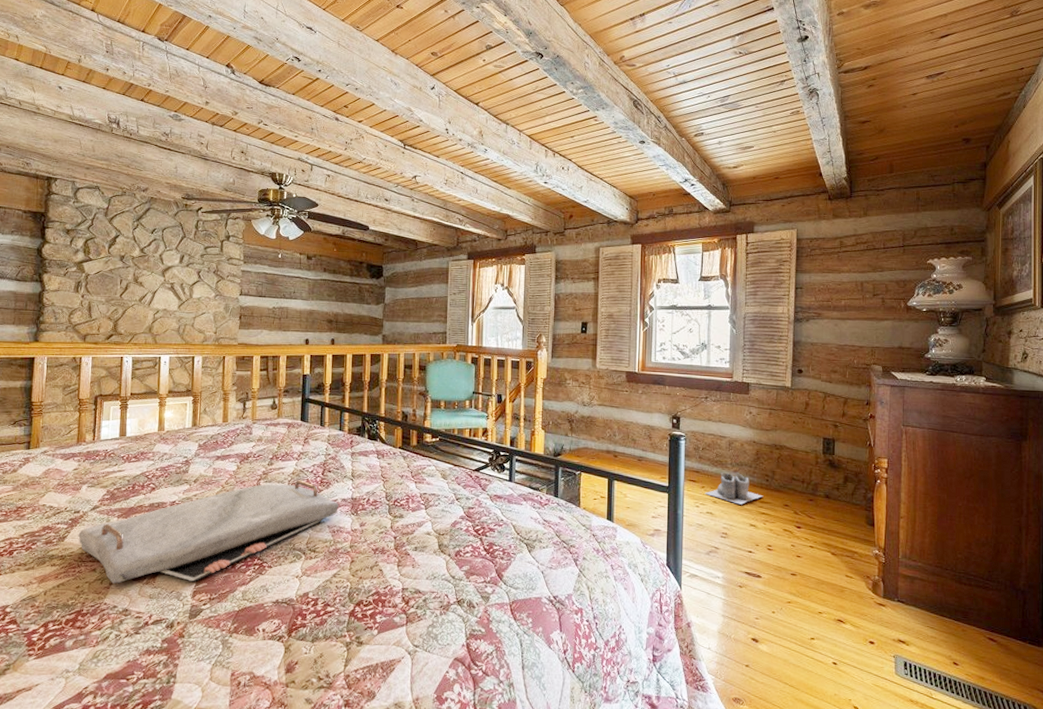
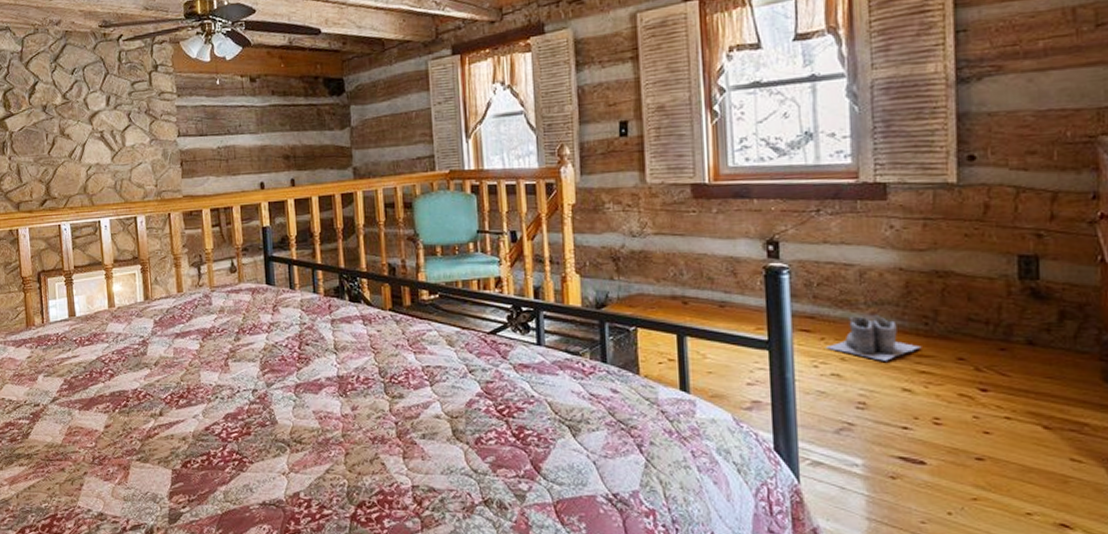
serving tray: present [78,480,339,584] -> none [41,357,323,485]

